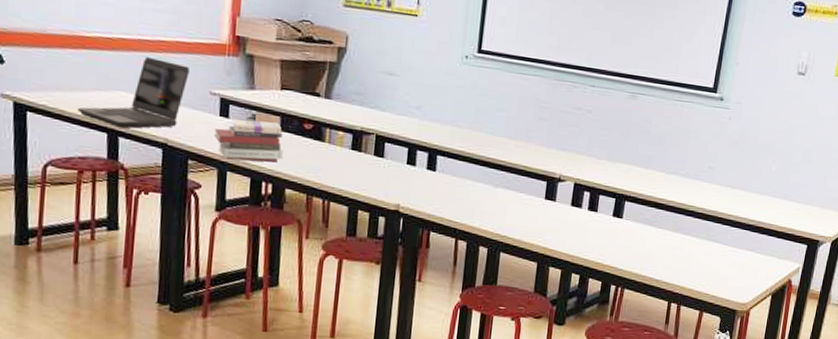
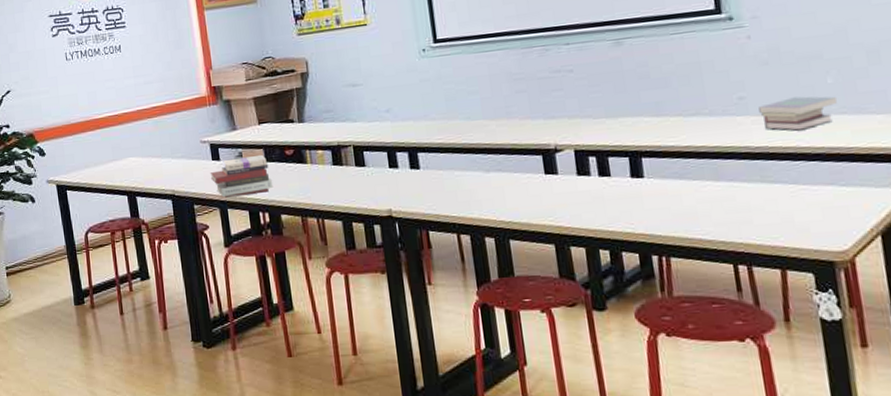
laptop computer: present [78,56,189,129] -> none [102,122,181,189]
books: none [720,175,775,204] -> present [759,96,838,131]

